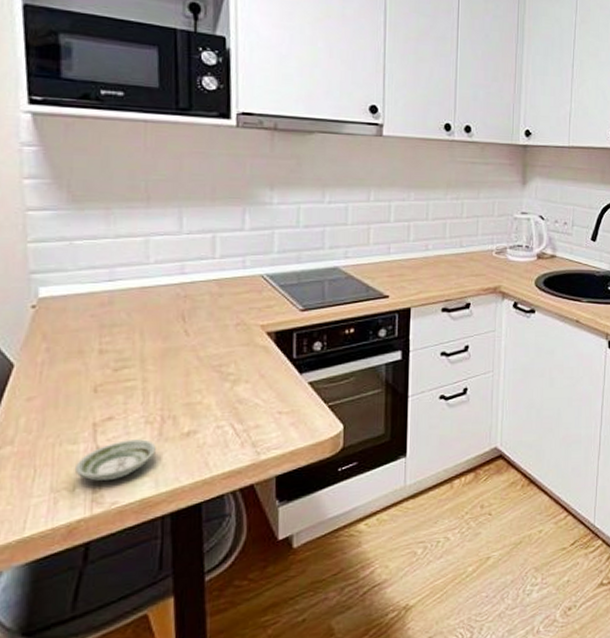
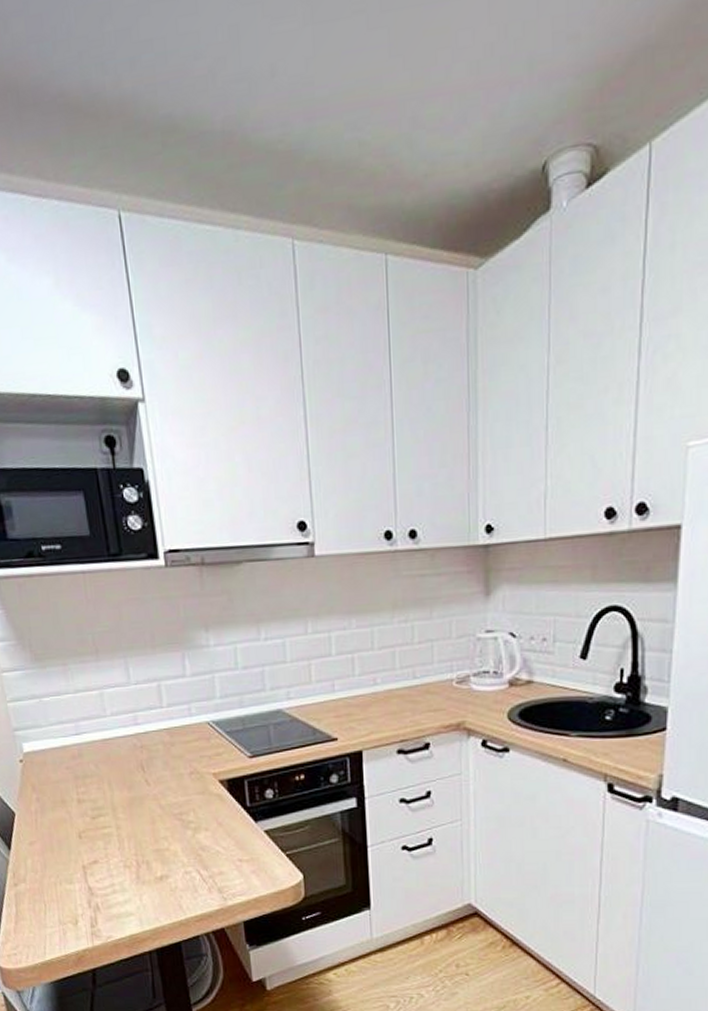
saucer: present [76,439,156,481] -> none [75,882,136,917]

